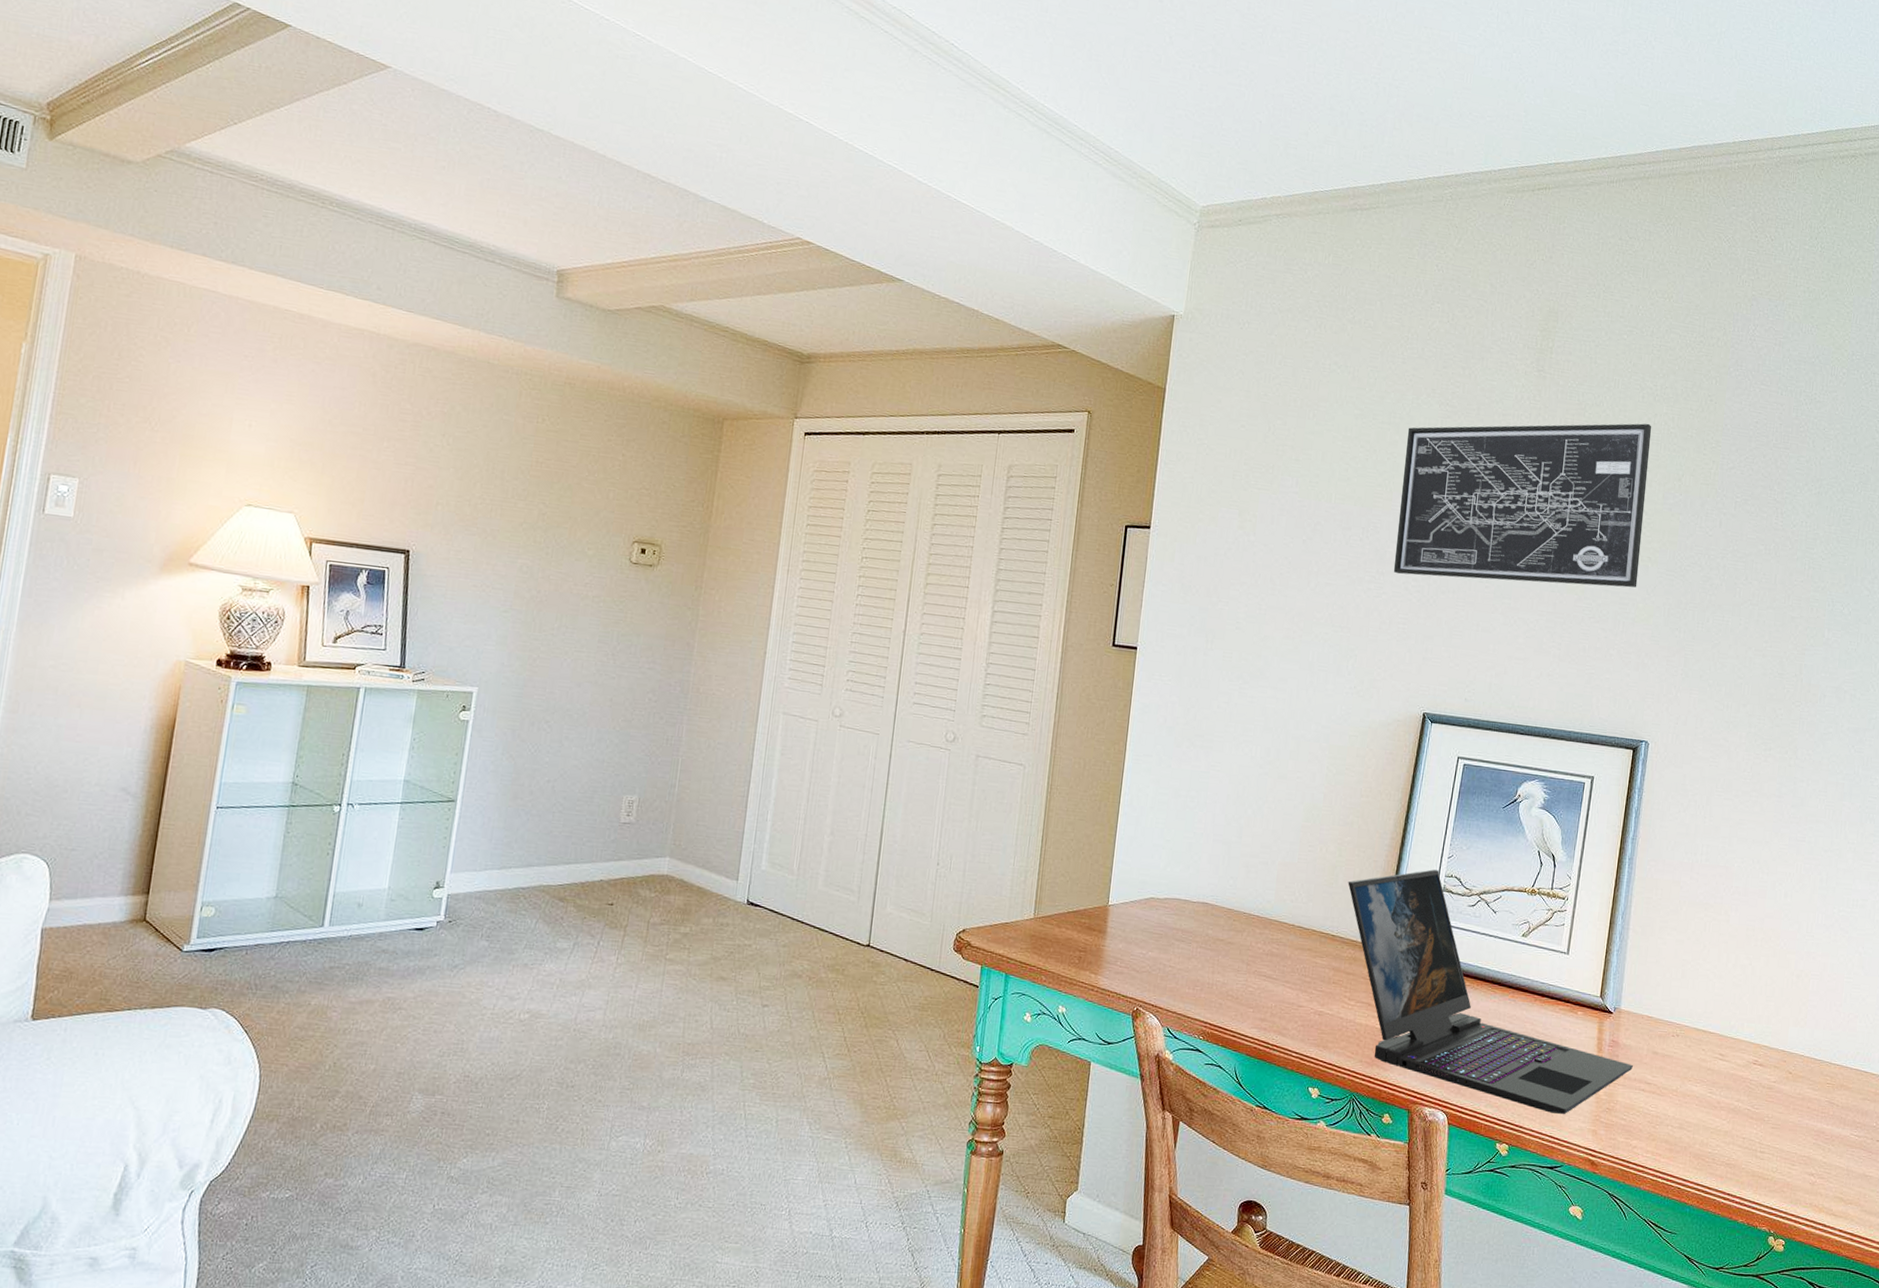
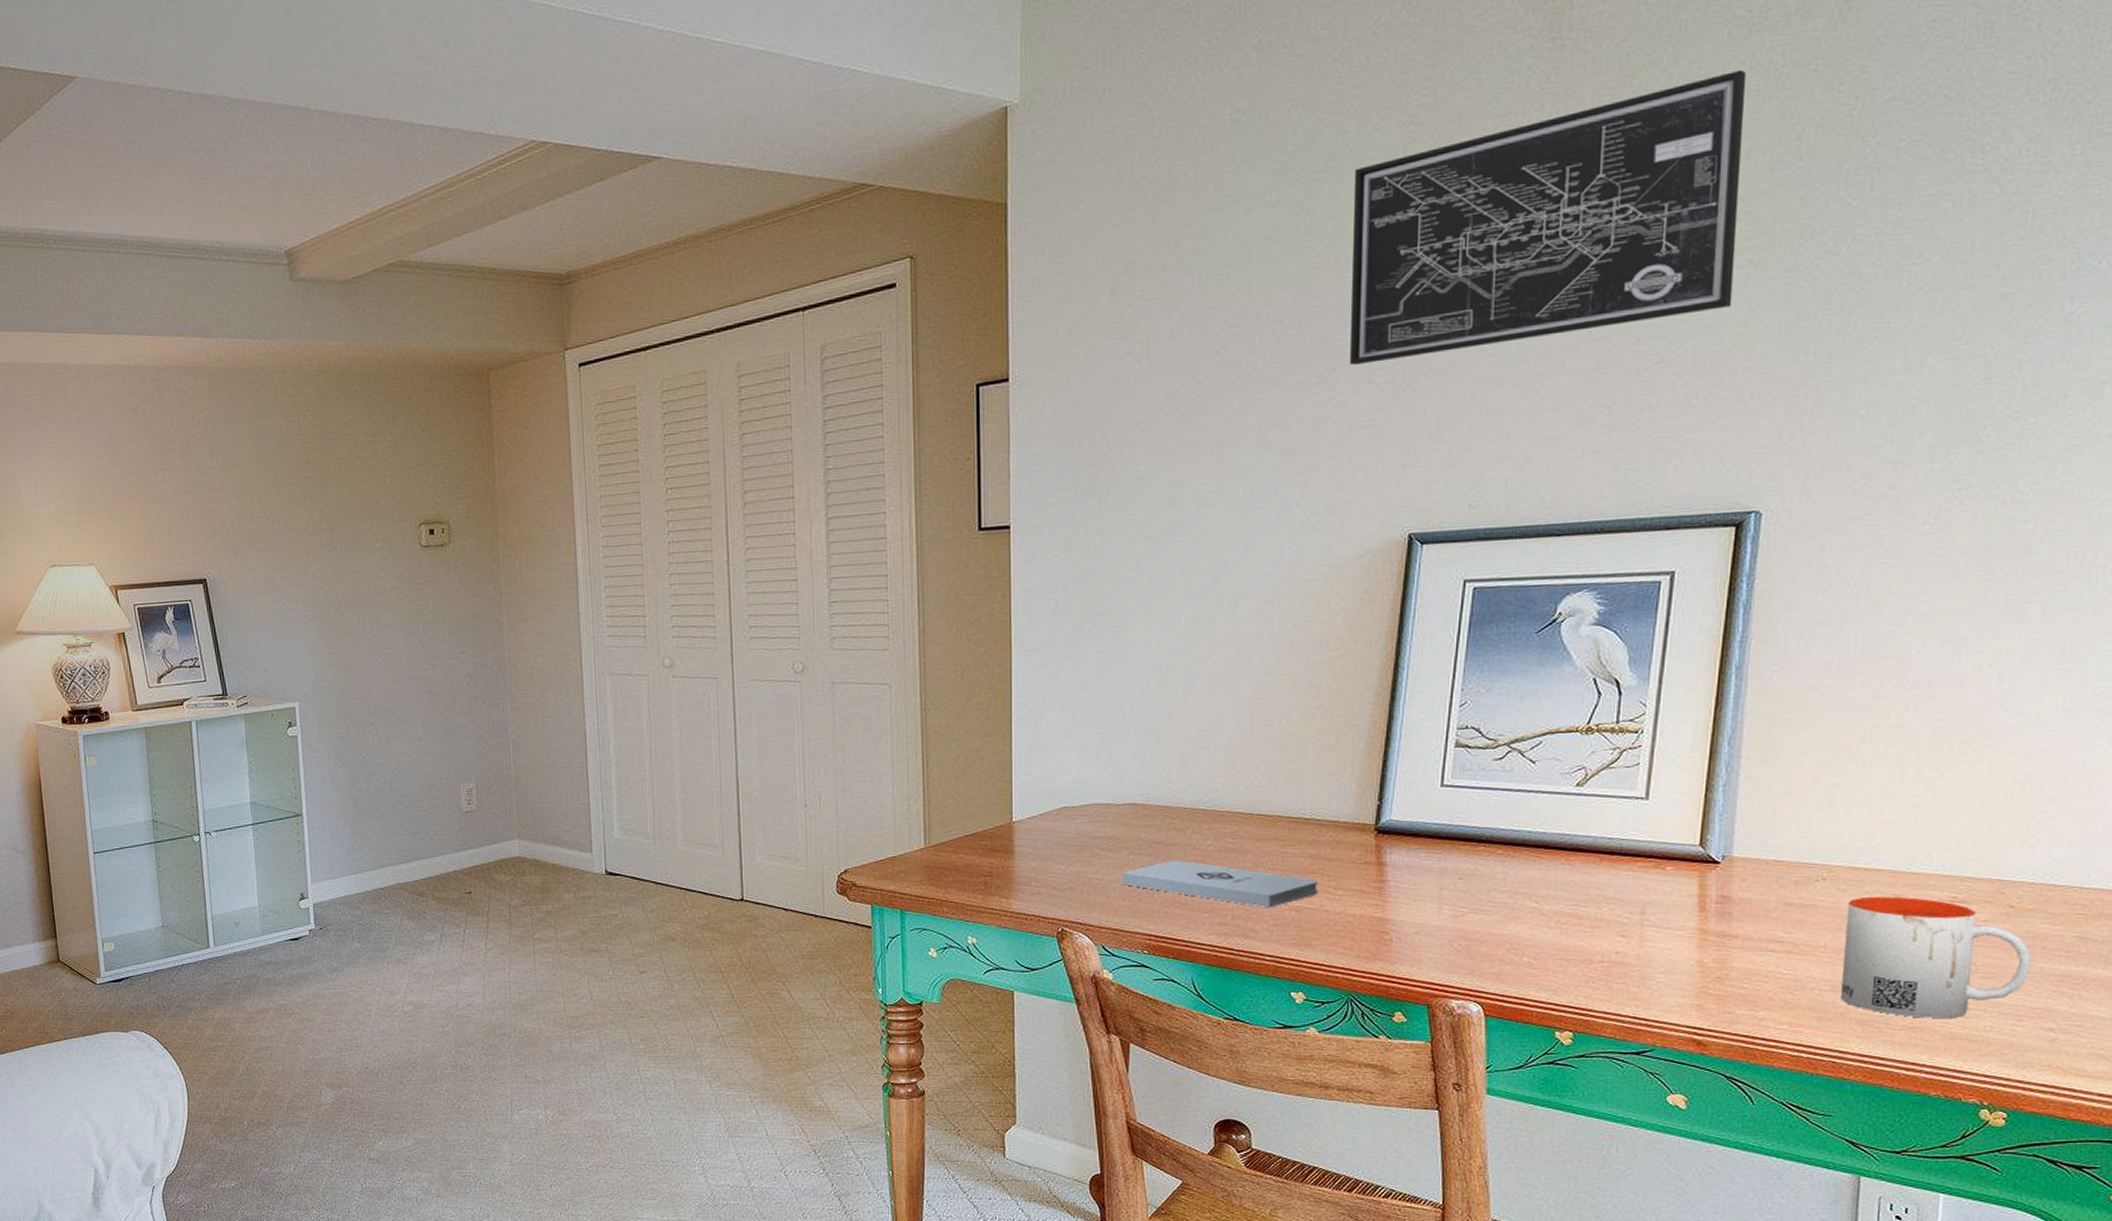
notepad: none [1188,957,1338,1010] -> present [1121,860,1319,908]
laptop: present [1348,869,1634,1114] -> none [1320,723,1757,990]
mug: none [1685,1053,1802,1159] -> present [1841,896,2032,1019]

